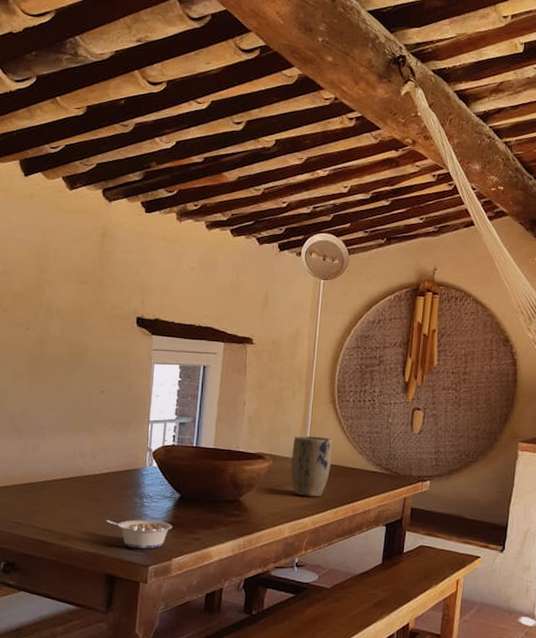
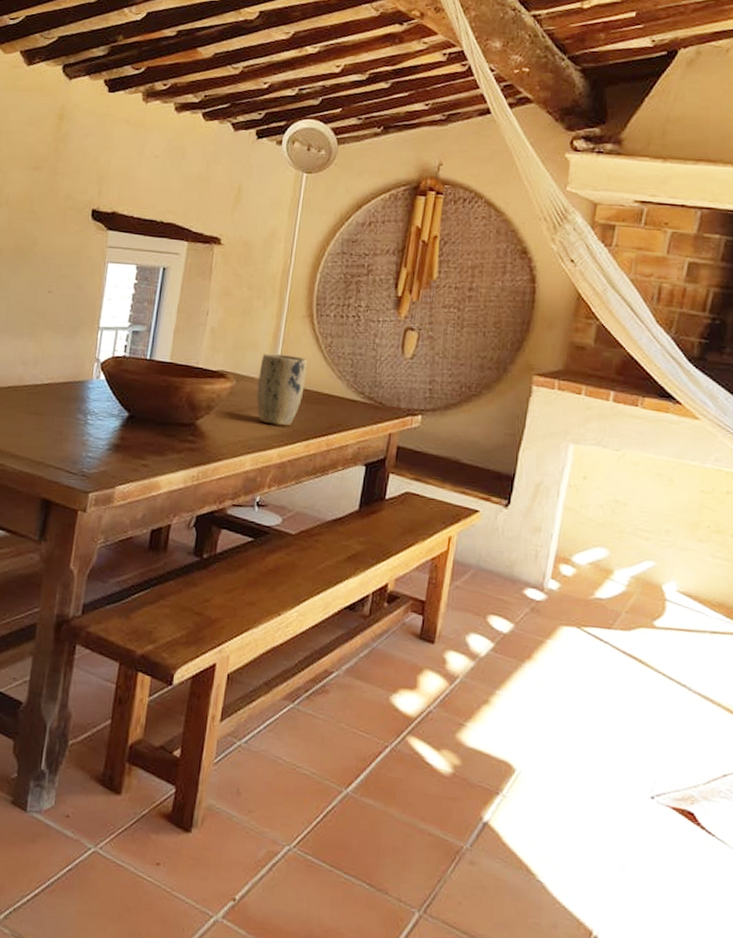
legume: present [106,520,173,549] -> none [45,437,119,473]

